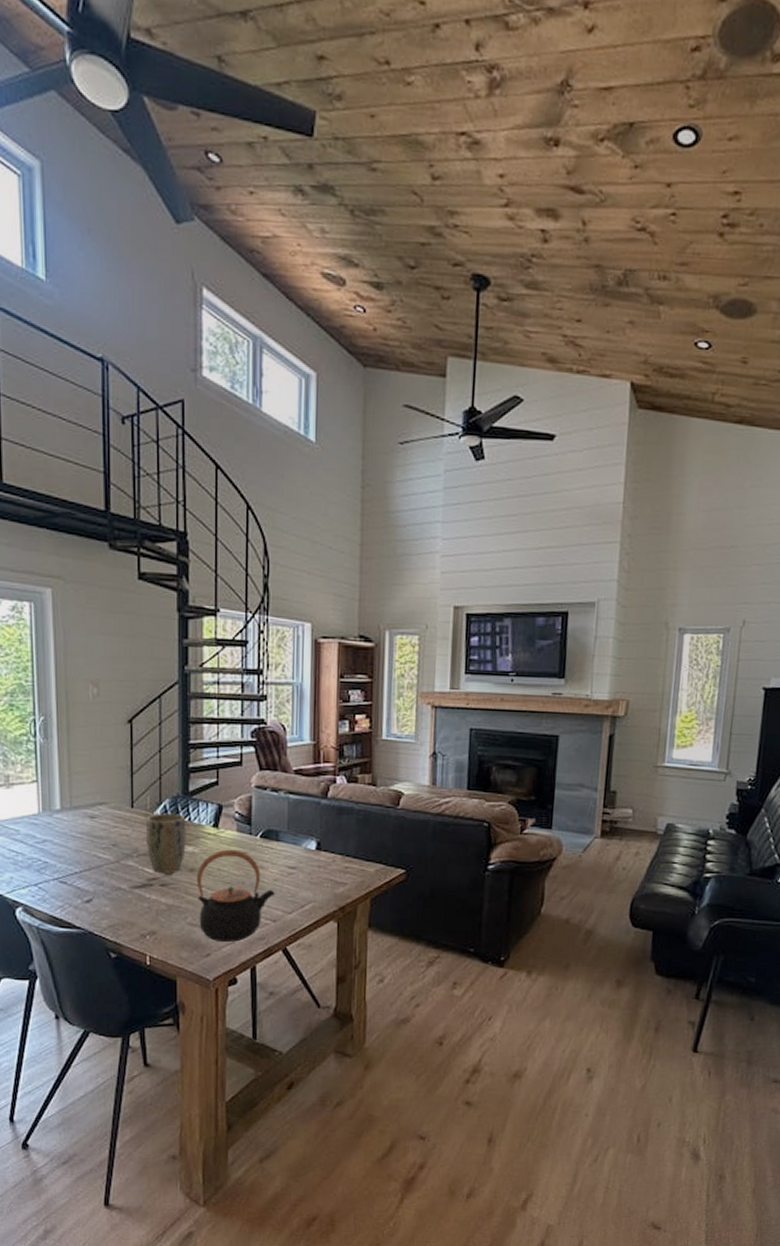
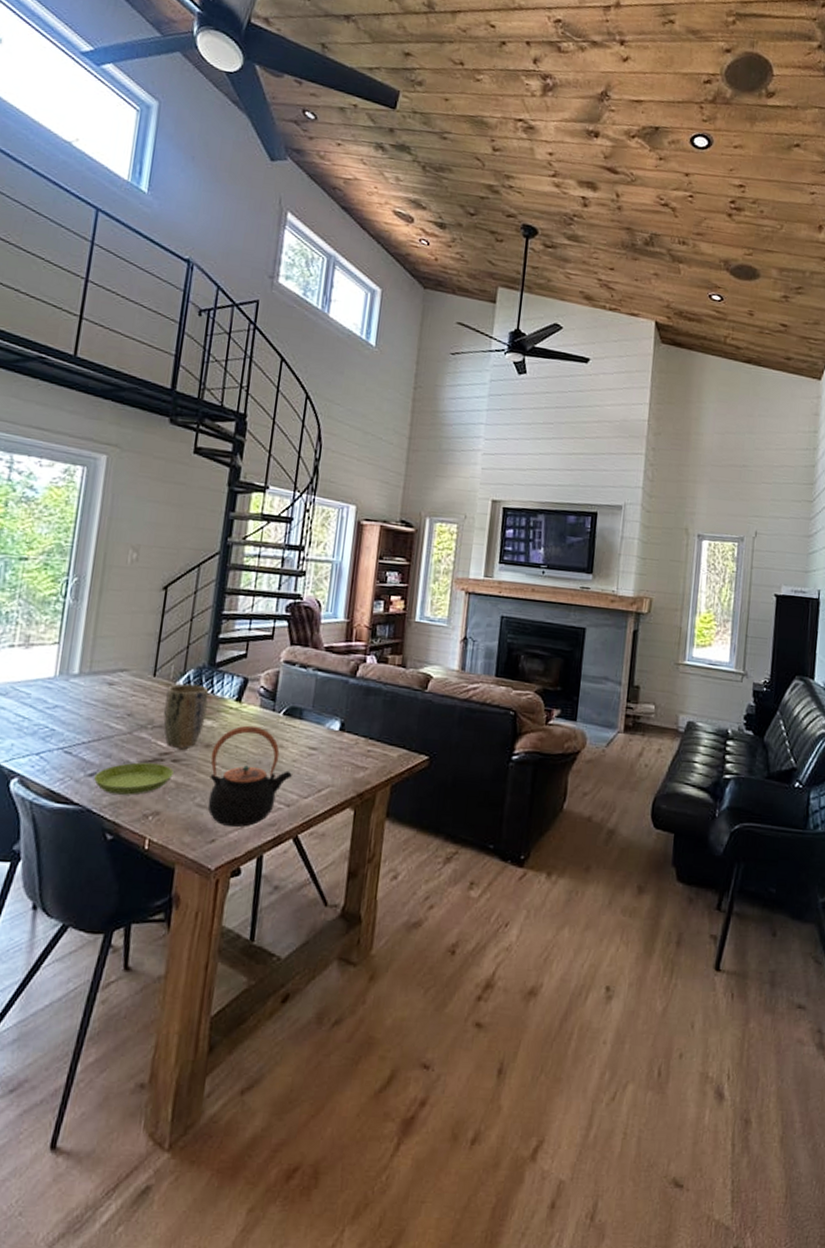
saucer: none [91,888,163,918] -> present [94,762,174,795]

